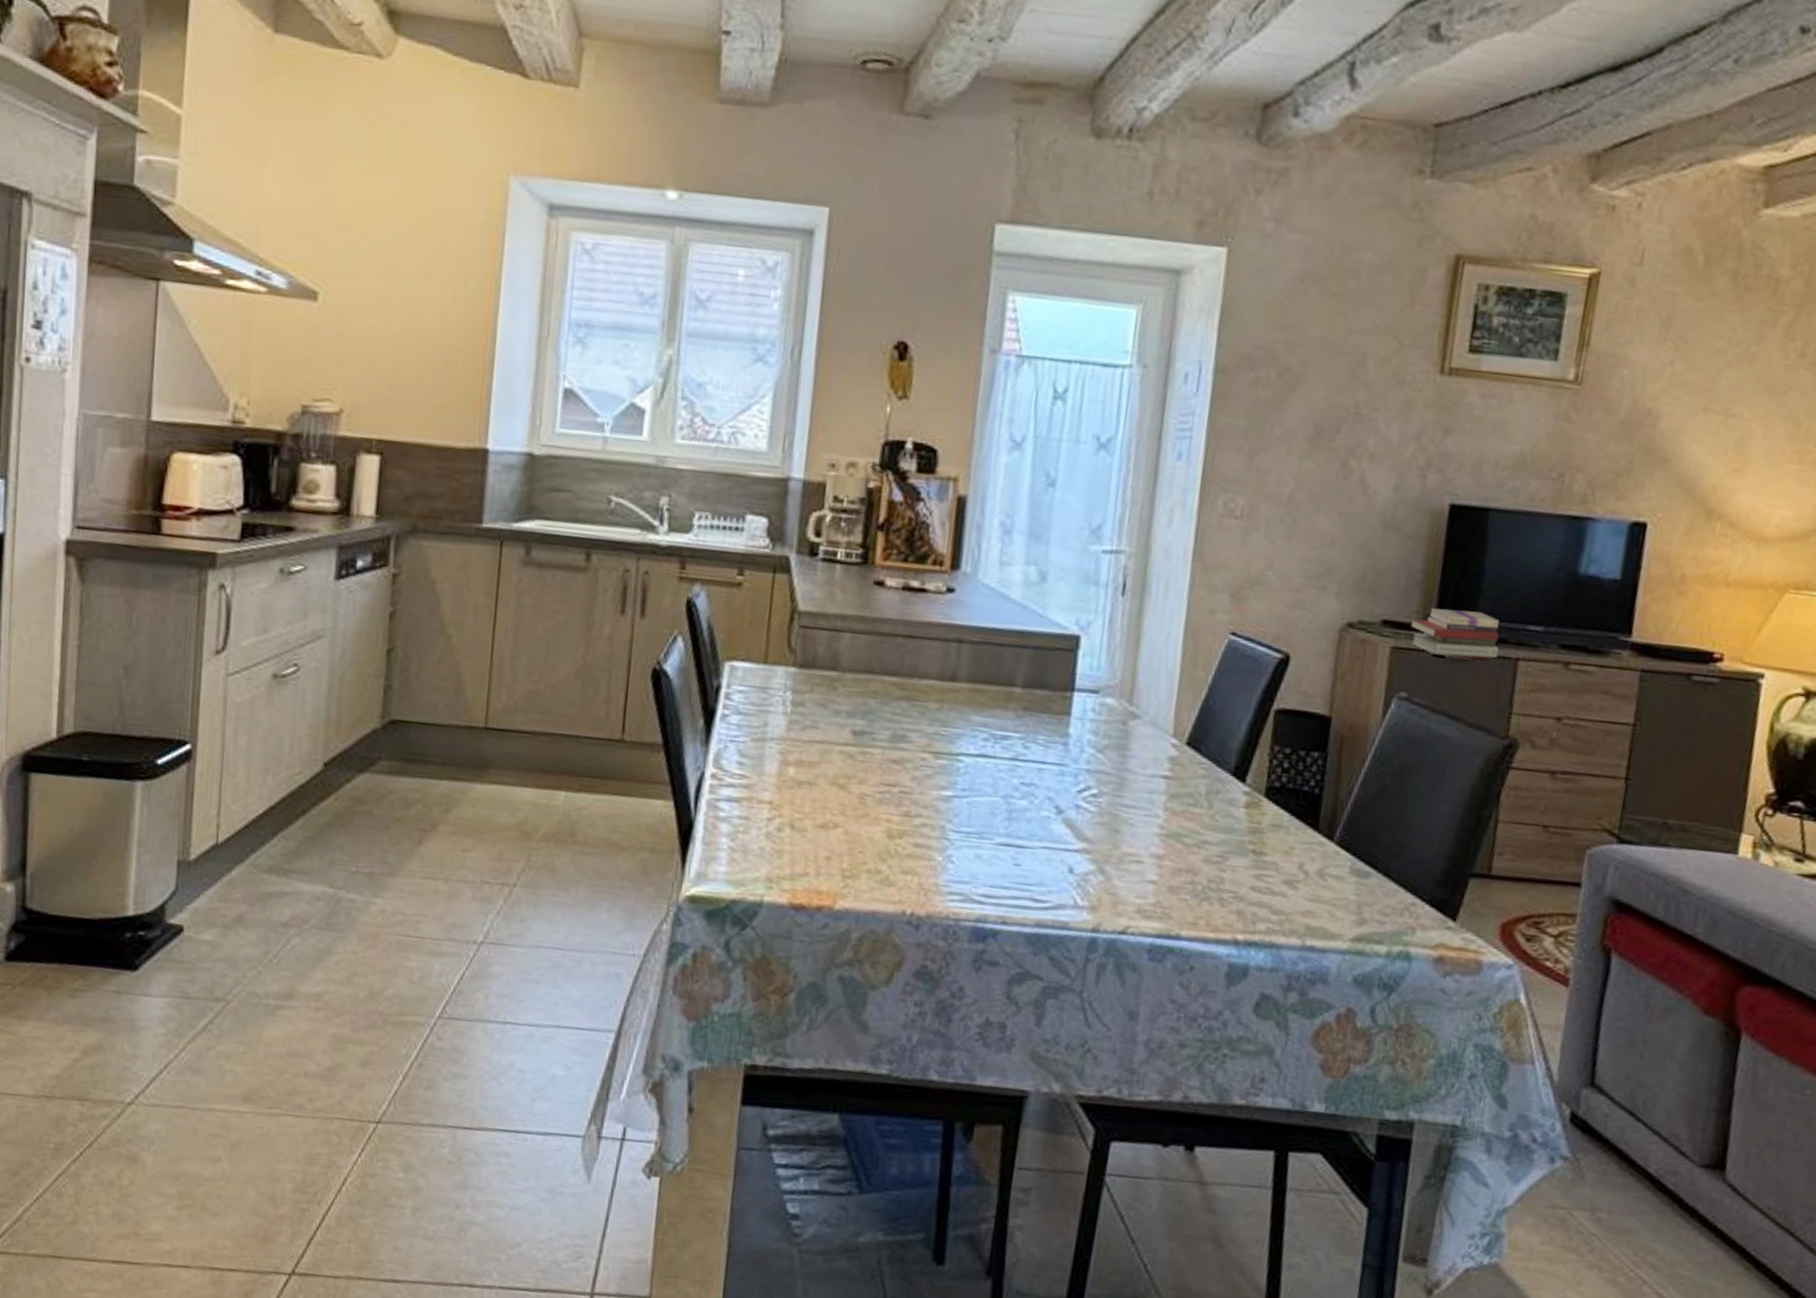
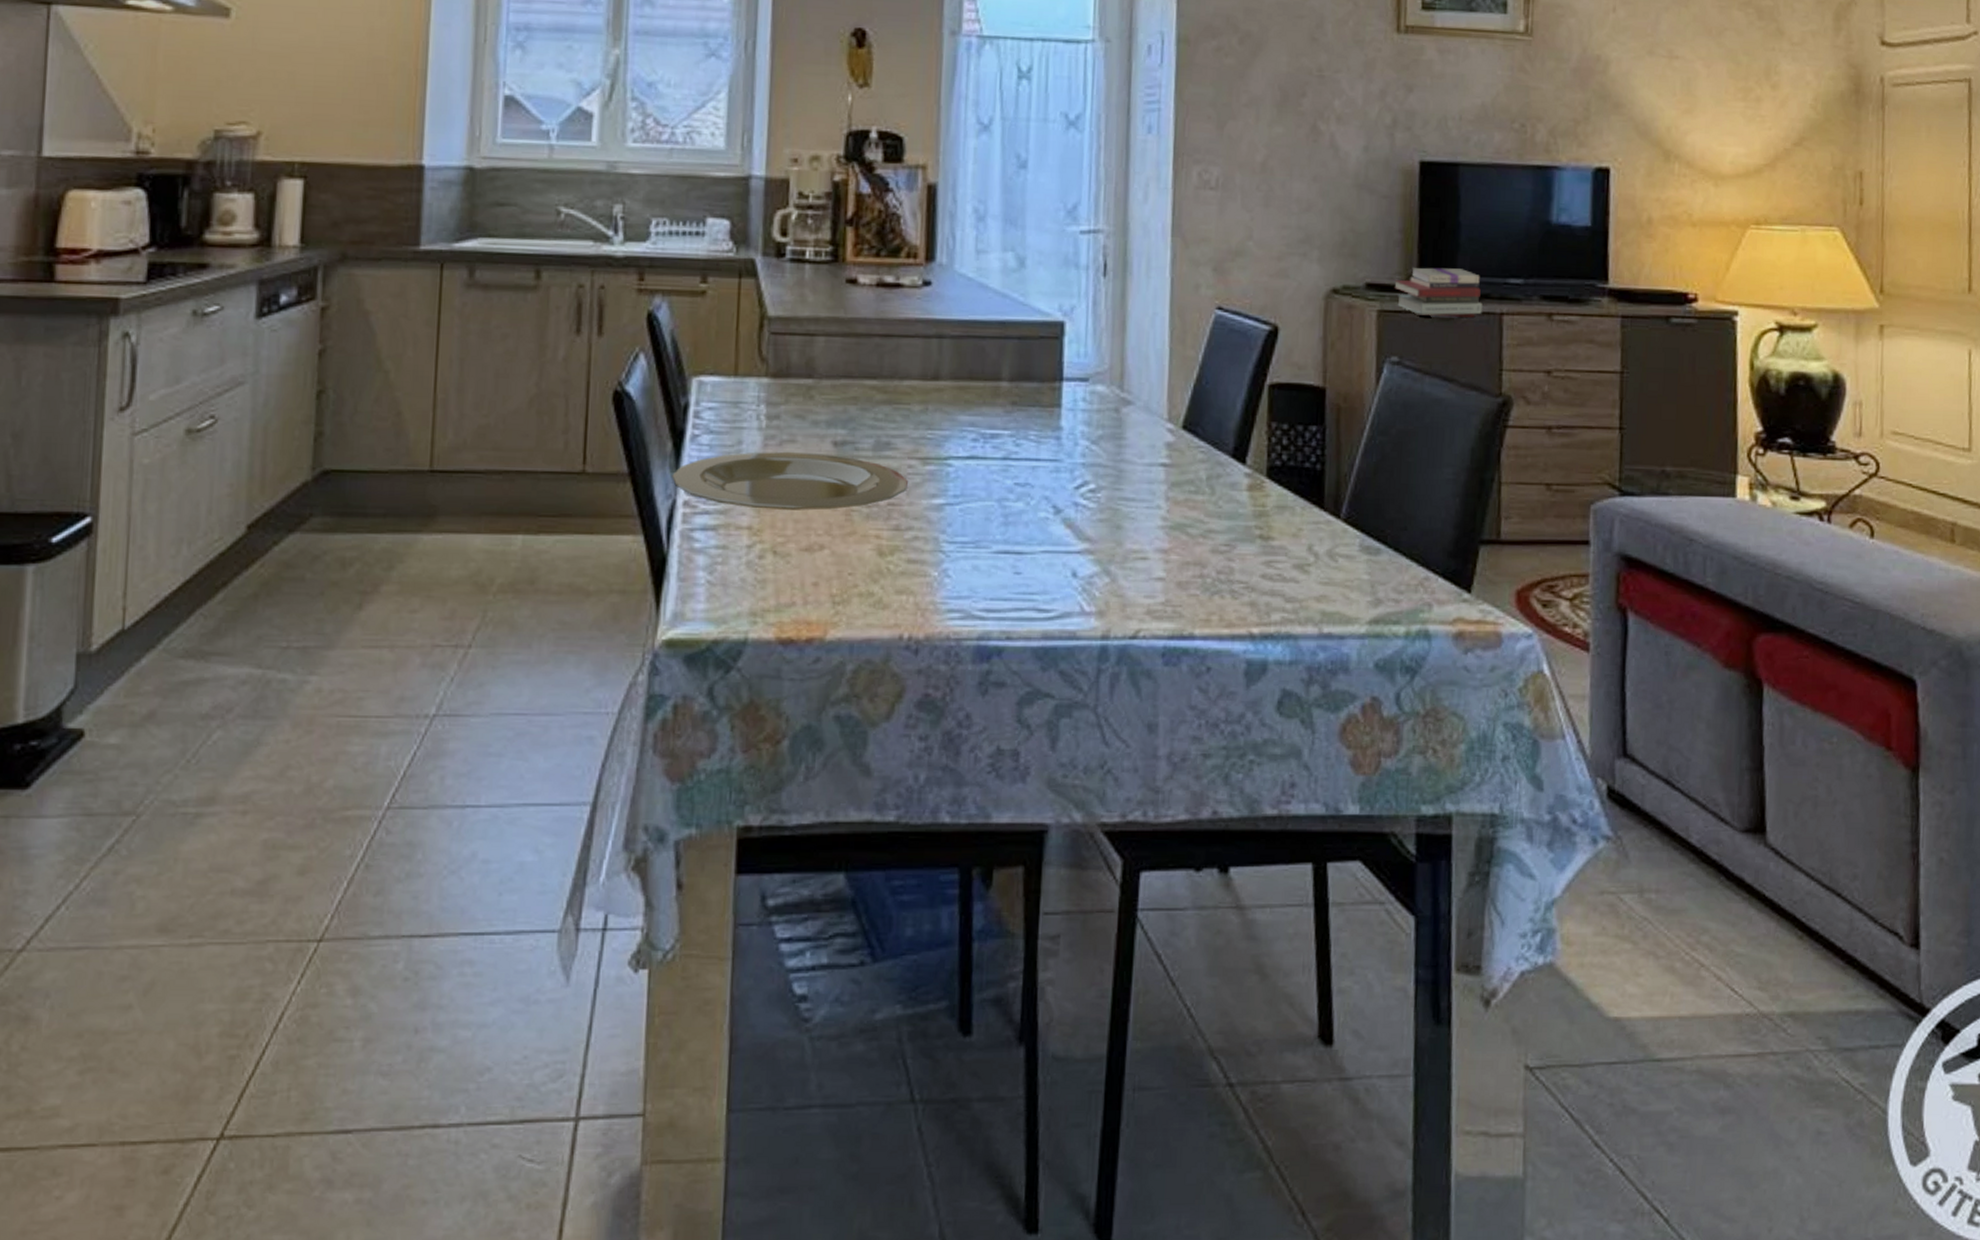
plate: none [702,734,921,793] -> present [672,452,909,511]

